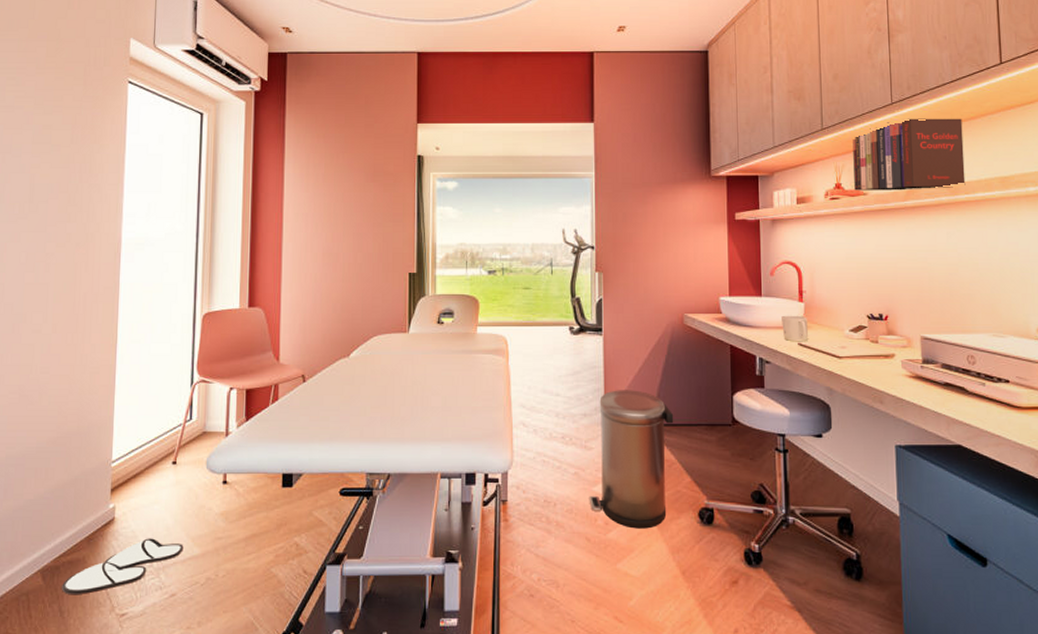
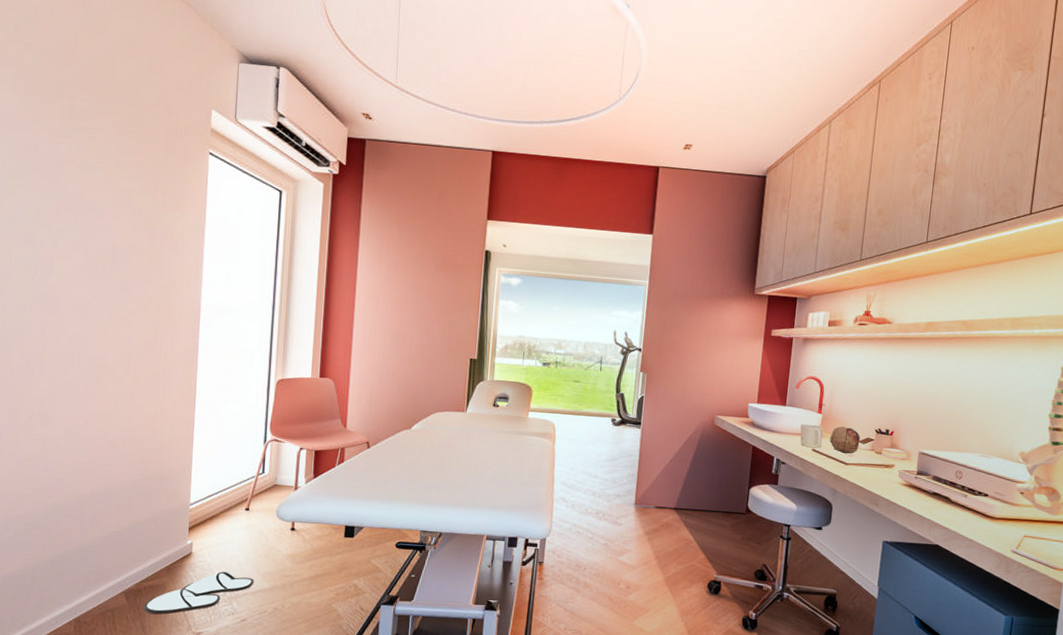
pedal bin: present [589,390,674,529] -> none [614,476,696,594]
anatomical model: none [816,315,851,346] -> present [829,426,860,454]
books: present [852,118,966,191] -> none [881,257,987,324]

